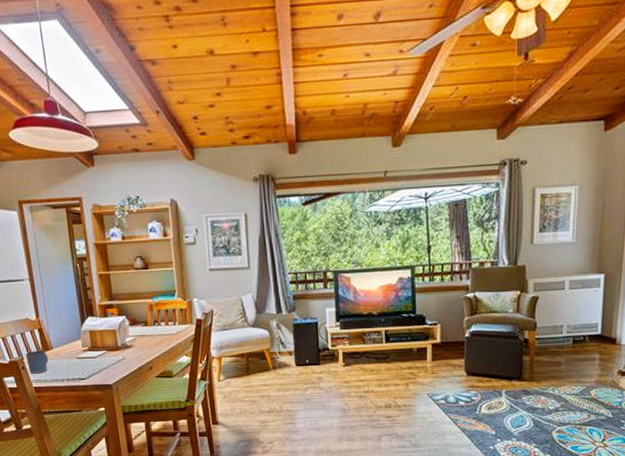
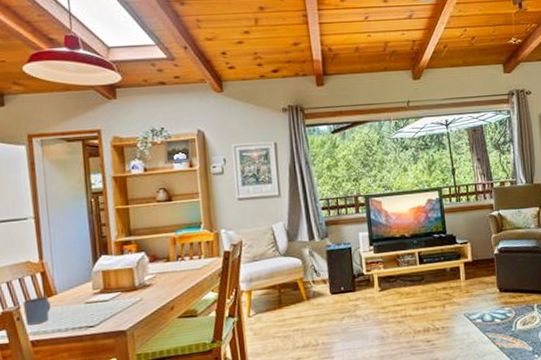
picture frame: none [139,206,167,233] -> present [163,137,193,164]

